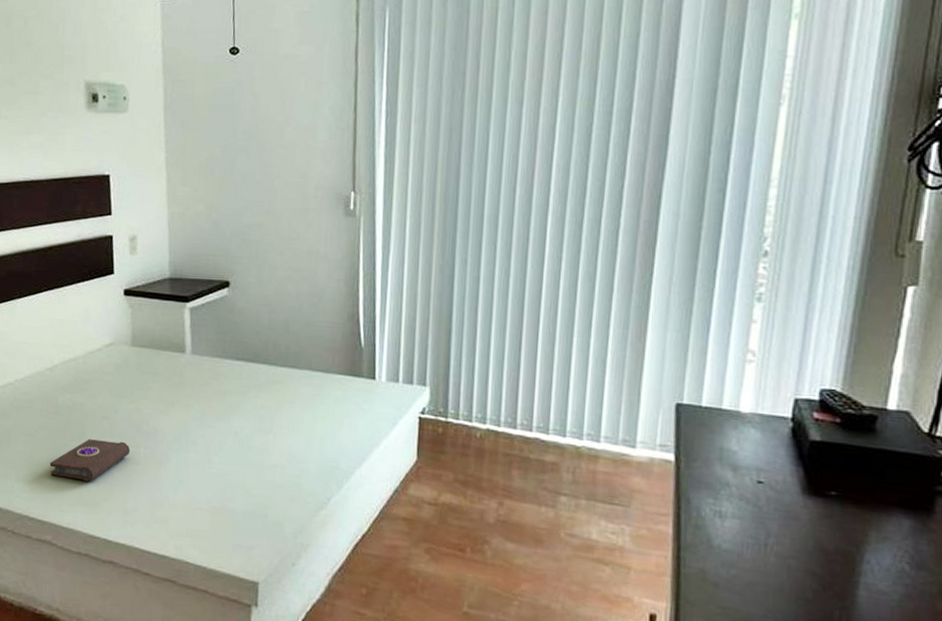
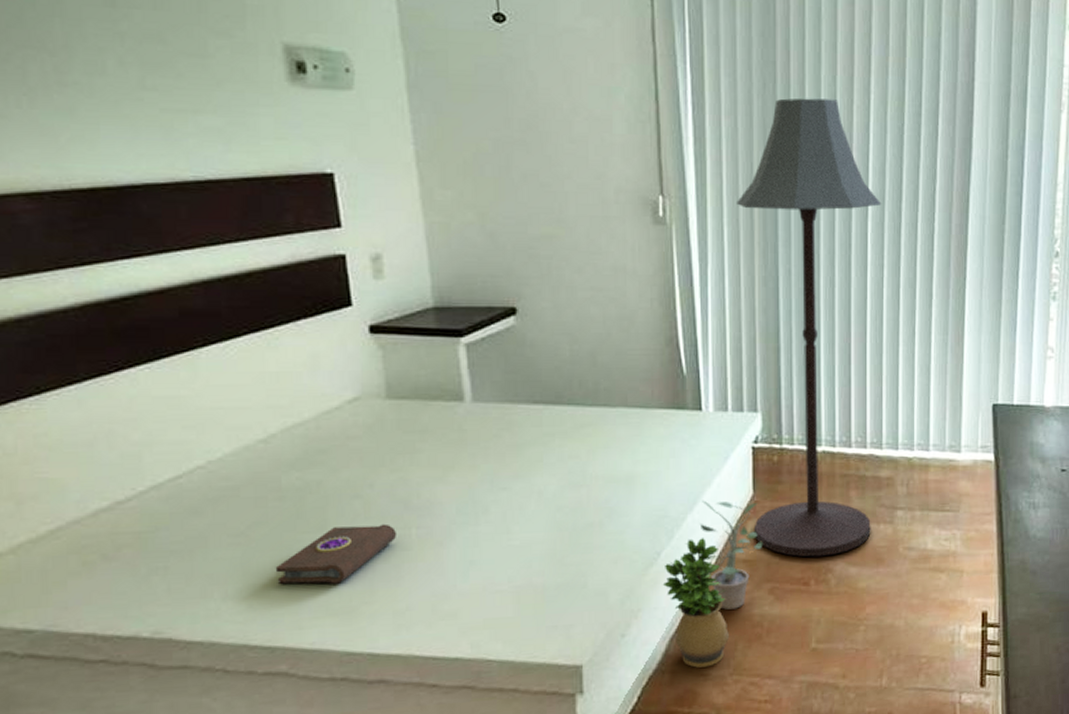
potted plant: none [330,491,386,608] -> present [662,538,729,668]
potted plant: none [366,458,422,561] -> present [699,500,762,610]
floor lamp: none [416,103,564,528] -> present [737,98,882,557]

